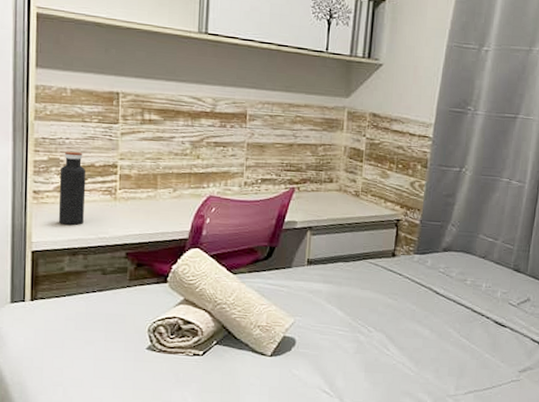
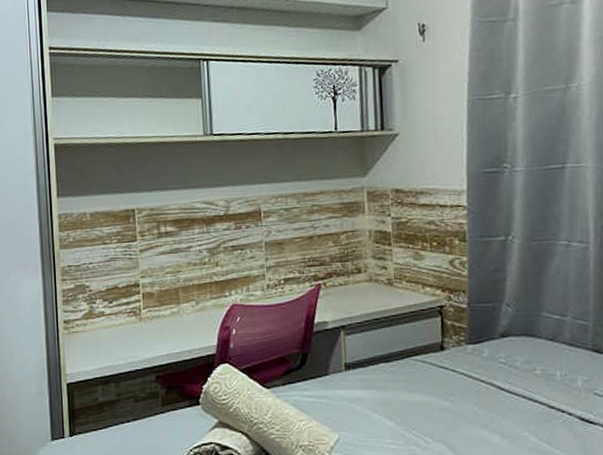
water bottle: present [58,151,86,225] -> none [86,275,112,352]

